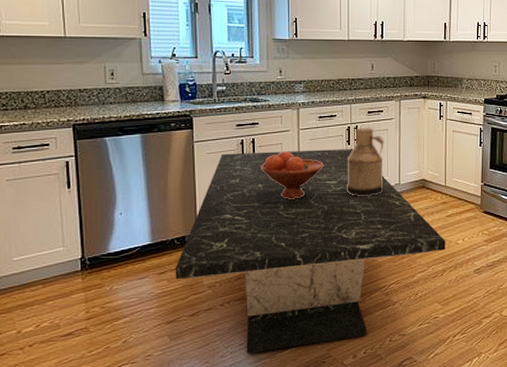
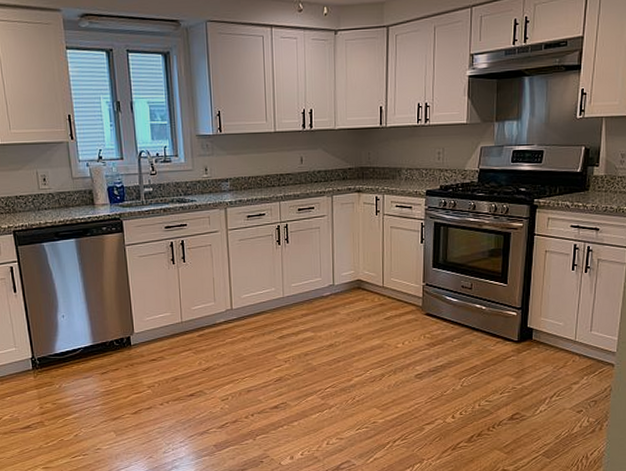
dining table: present [175,149,446,354] -> none [116,249,384,451]
fruit bowl: present [260,151,324,199] -> none [190,253,254,302]
milk can: present [347,124,385,196] -> none [277,222,317,298]

